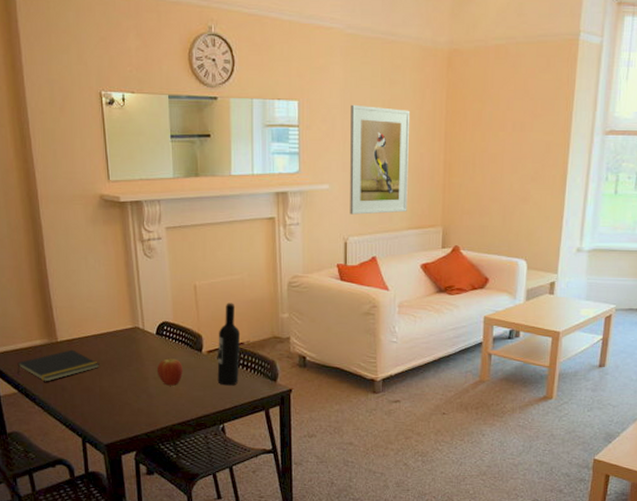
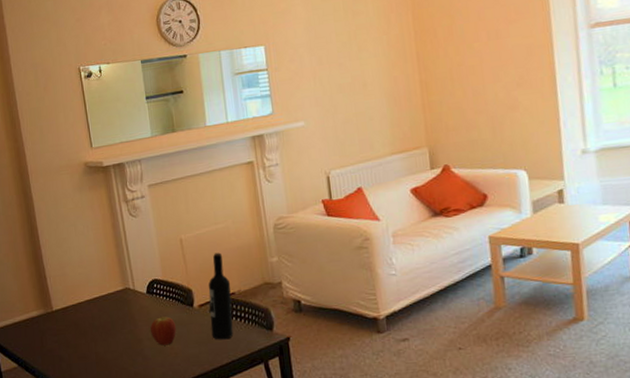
notepad: present [17,349,100,382] -> none [16,317,94,353]
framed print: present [350,104,411,215] -> none [317,37,388,148]

